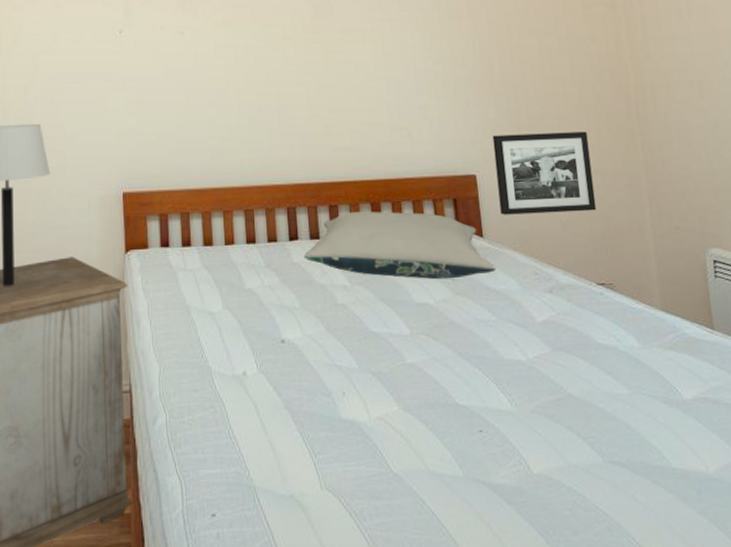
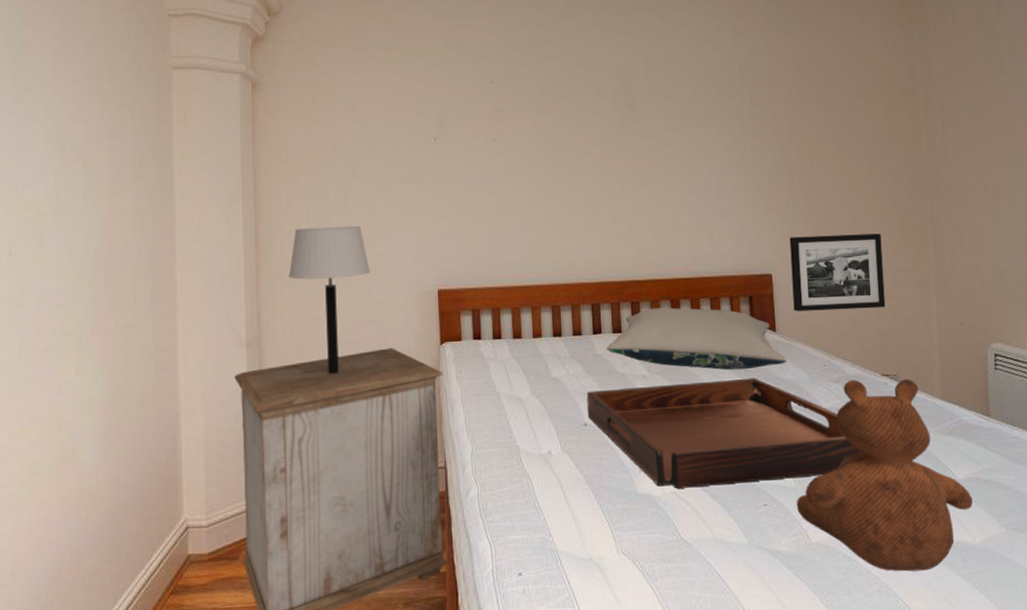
serving tray: none [283,288,580,413] -> present [586,378,860,488]
teddy bear: none [513,288,703,507] -> present [796,379,973,572]

